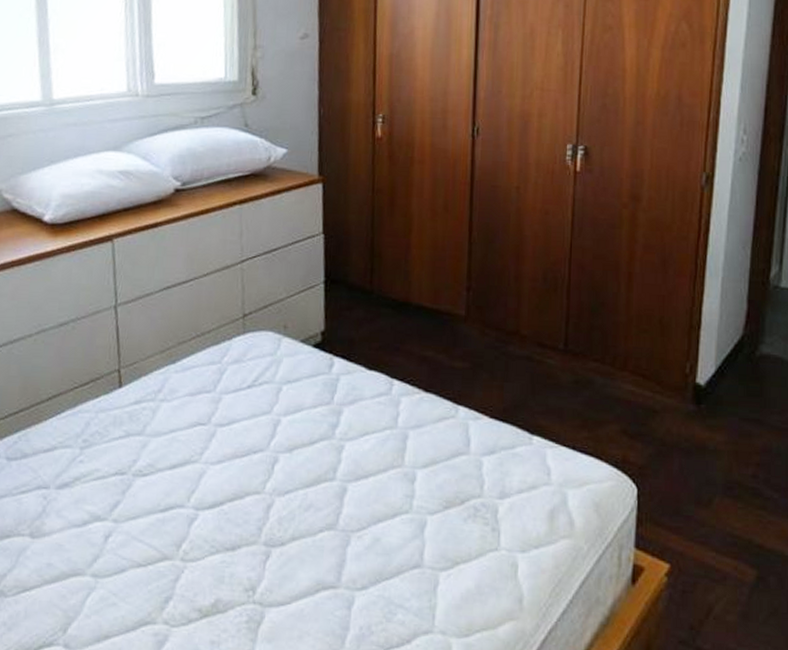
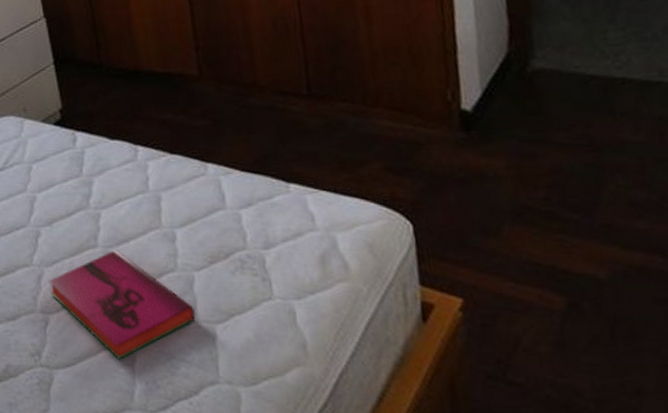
hardback book: none [277,484,421,602] -> present [49,248,195,360]

